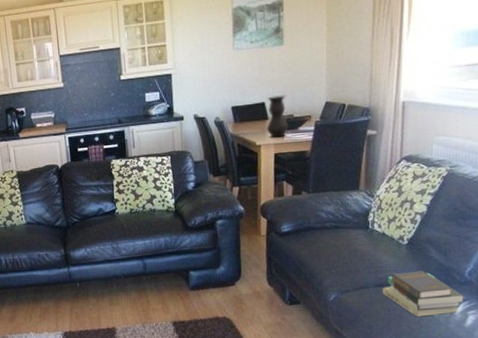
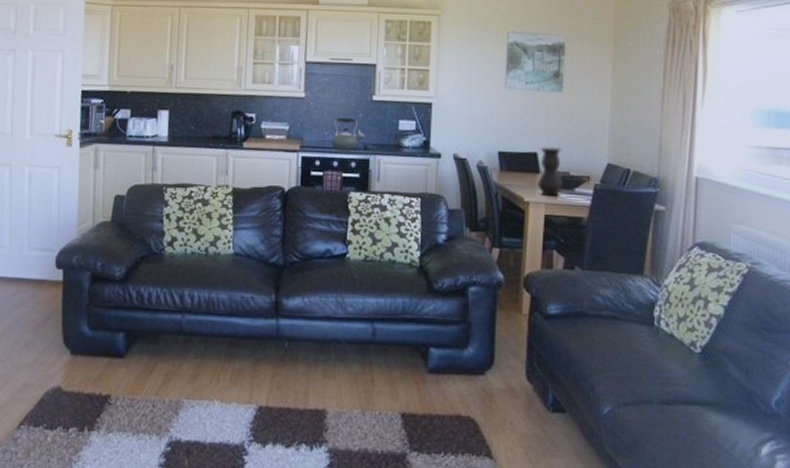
kettle: none [91,98,118,128] -> present [332,117,365,152]
books: present [382,271,464,317] -> none [669,389,771,454]

